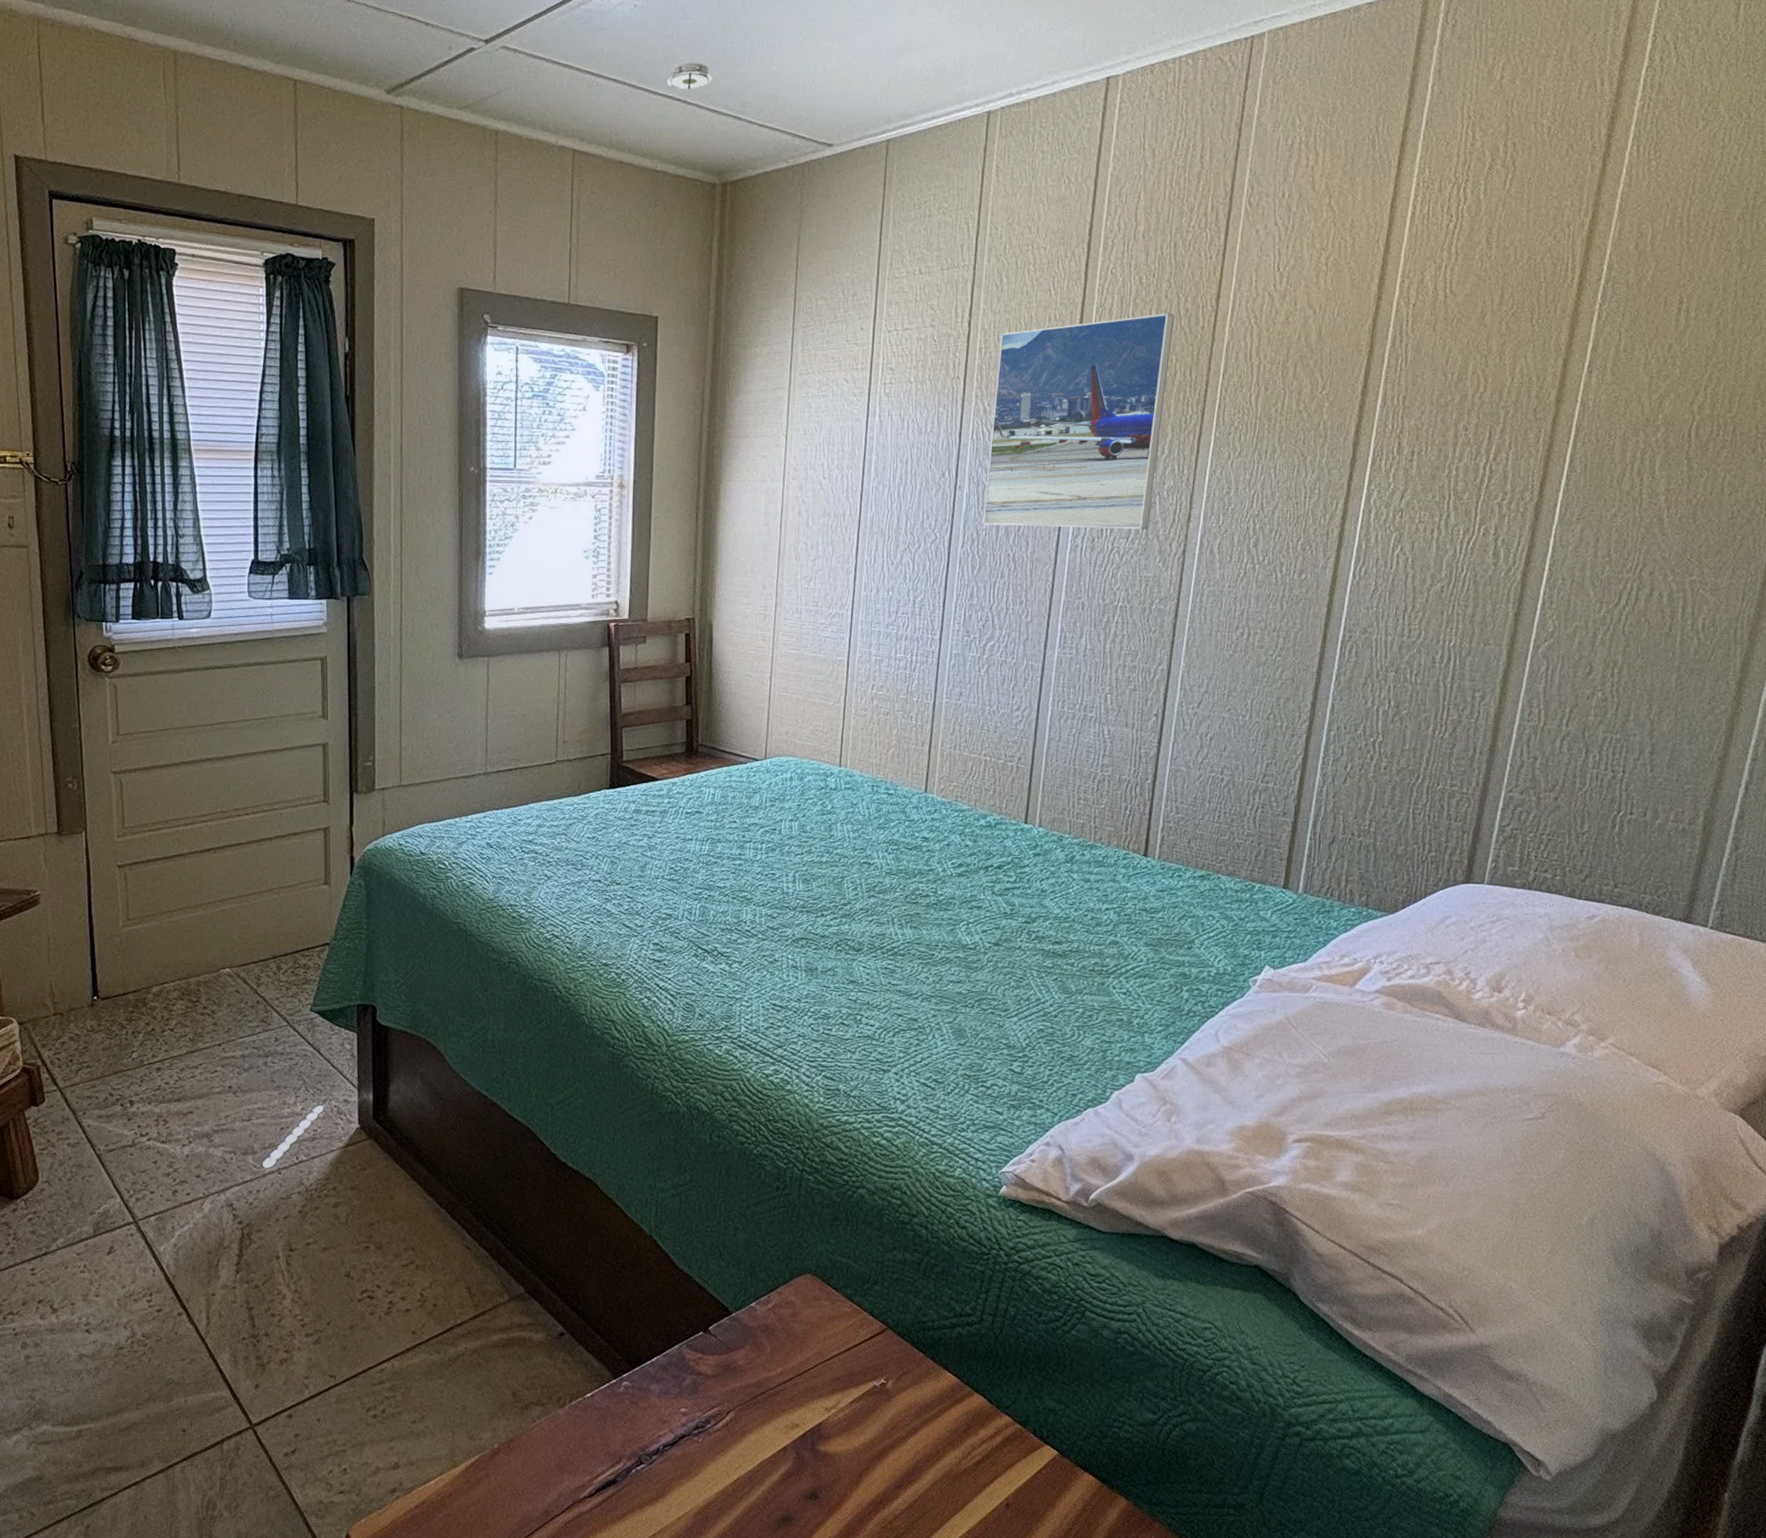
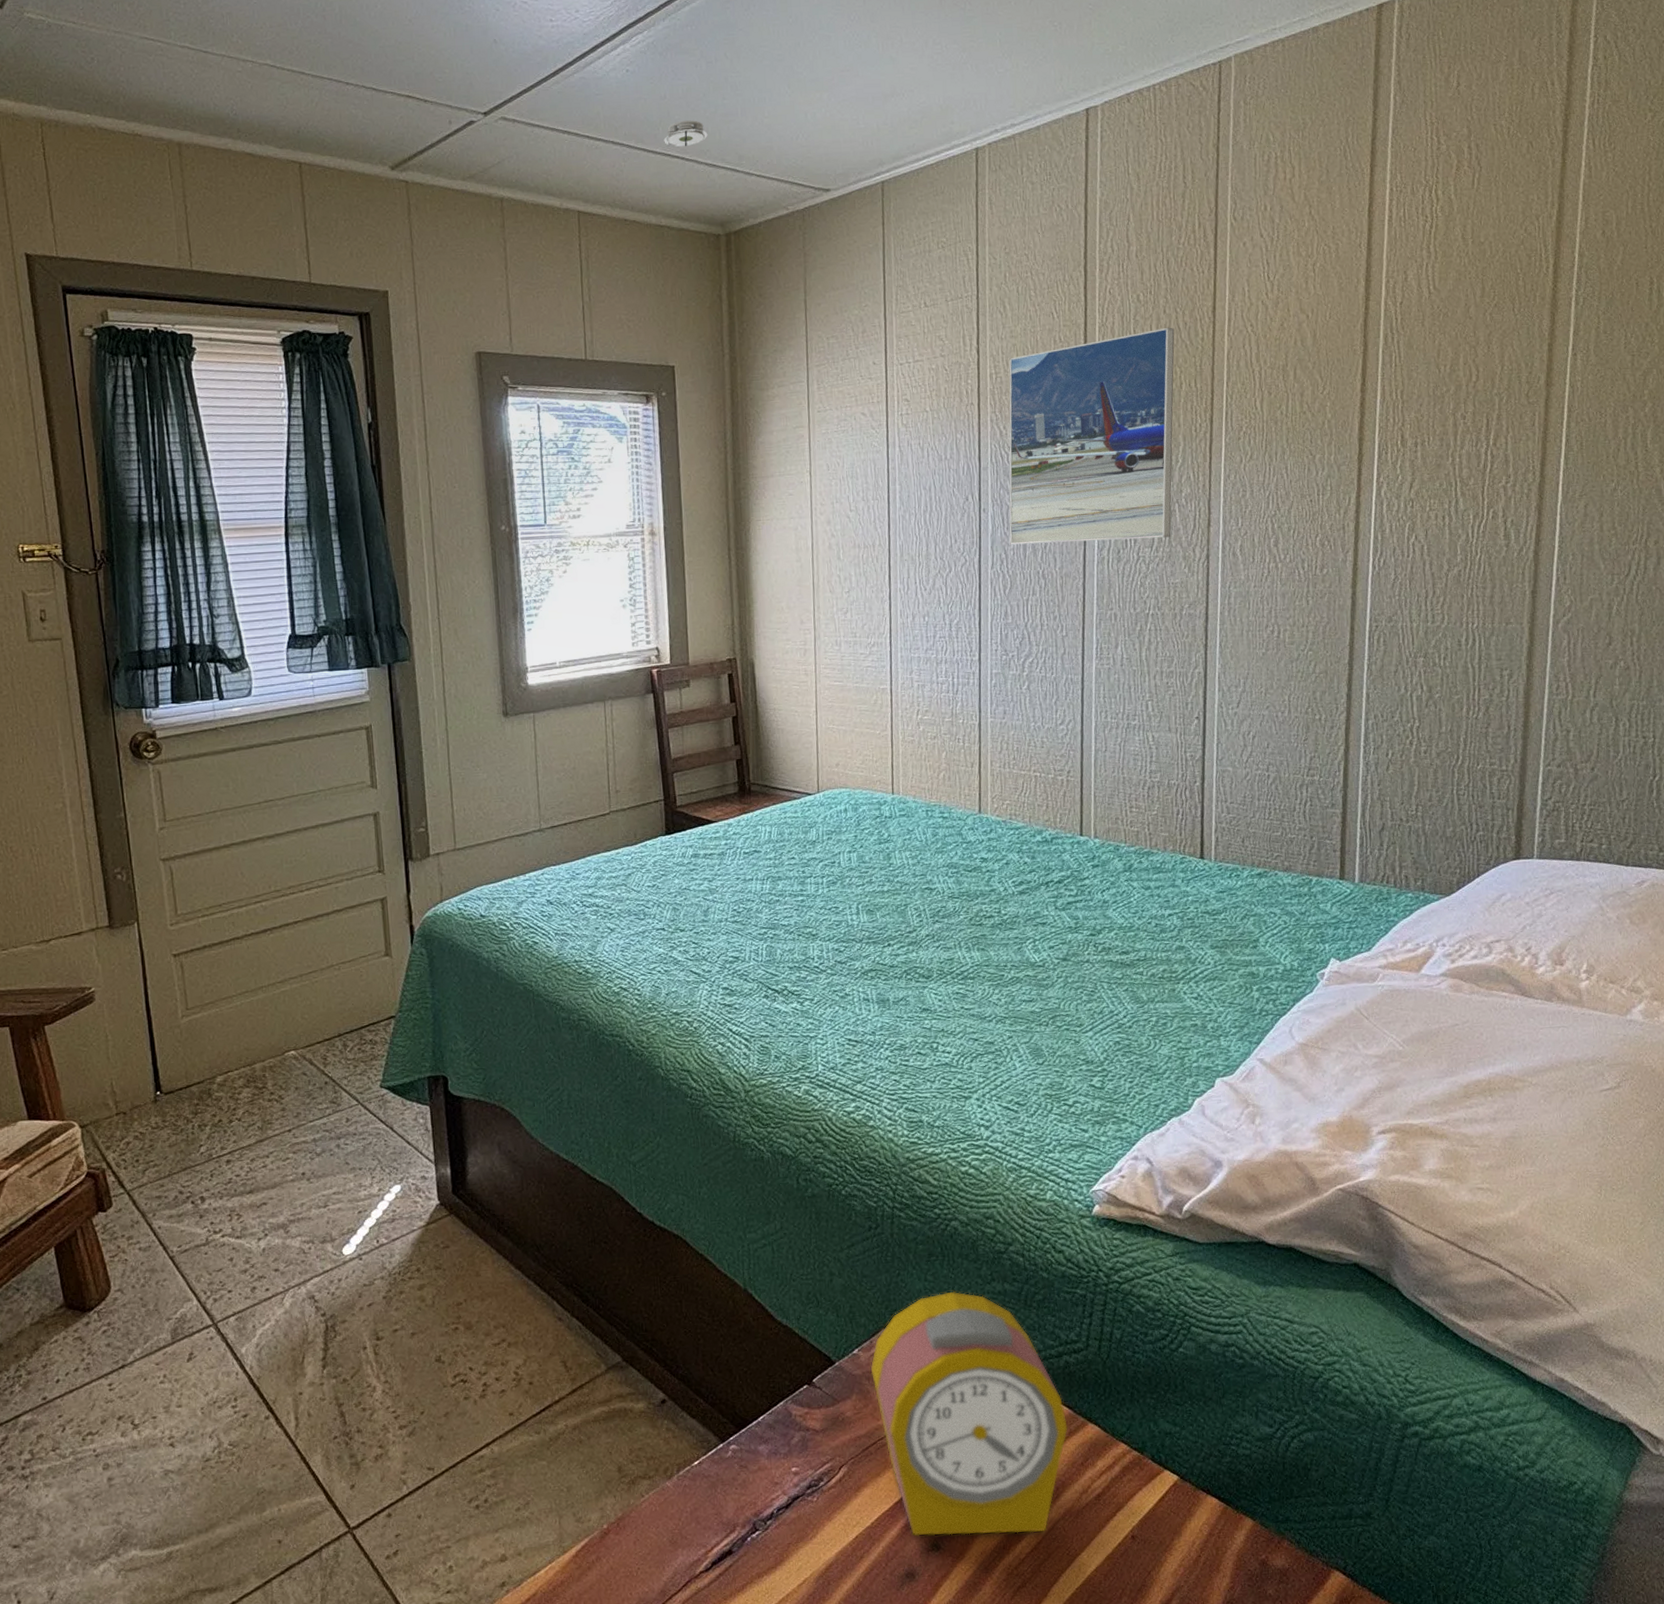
alarm clock: none [766,1256,954,1492] -> present [870,1291,1068,1536]

